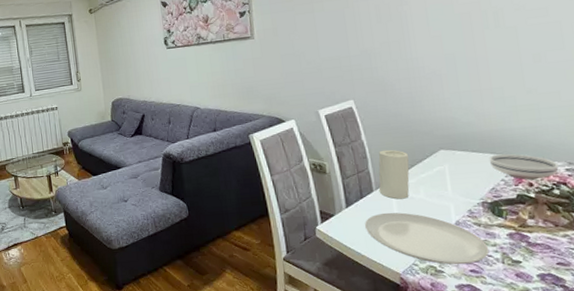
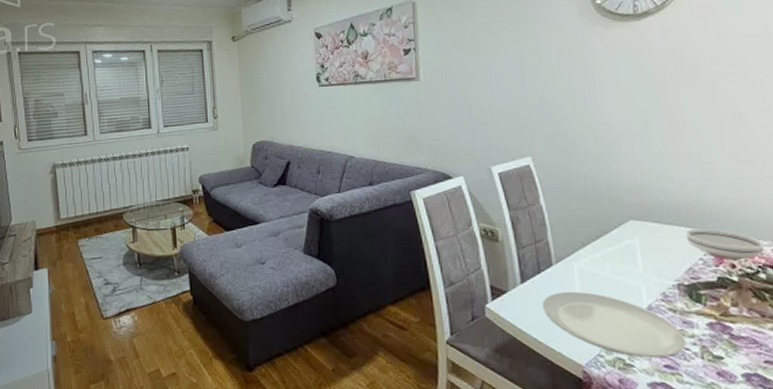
candle: present [378,149,410,199] -> none [559,216,595,276]

